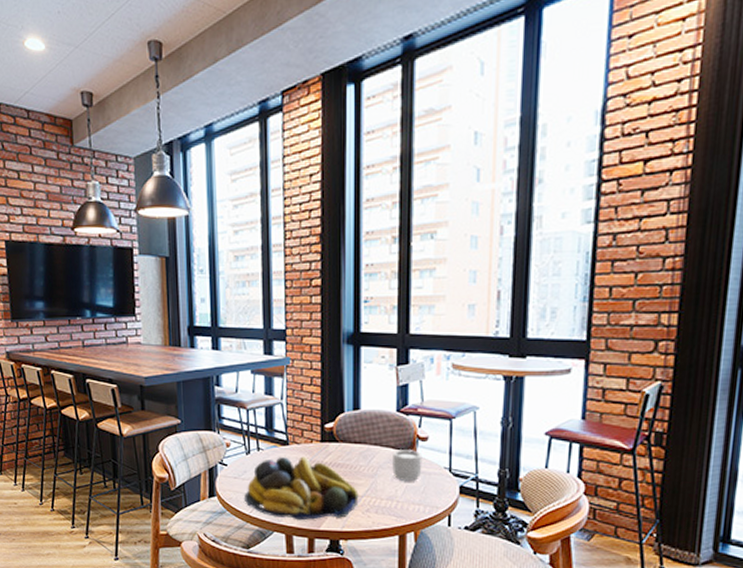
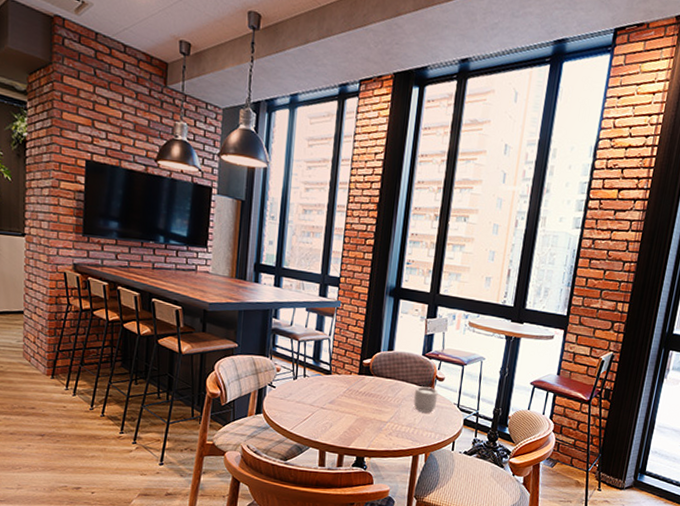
fruit bowl: present [244,456,359,521] -> none [287,384,385,439]

